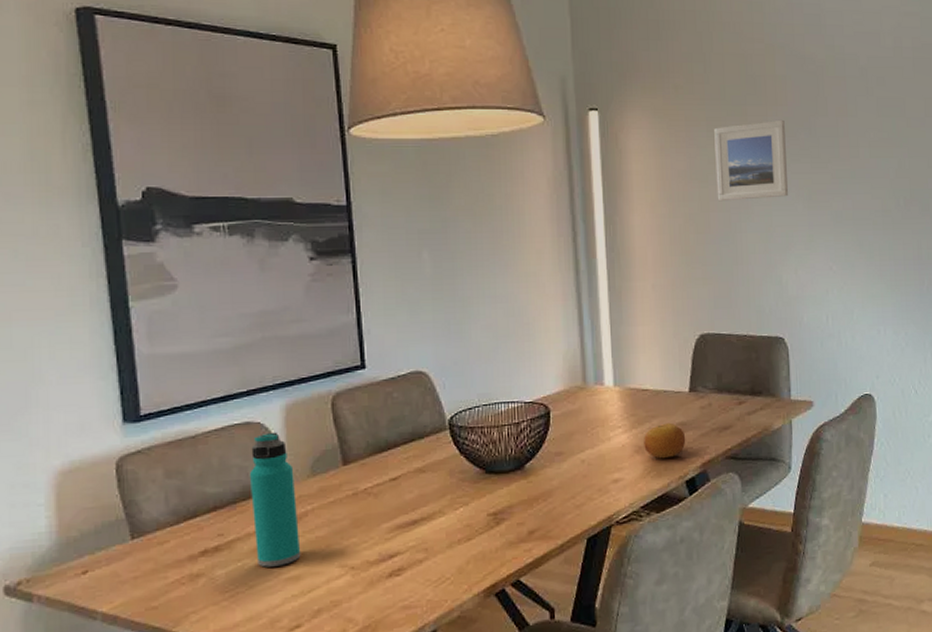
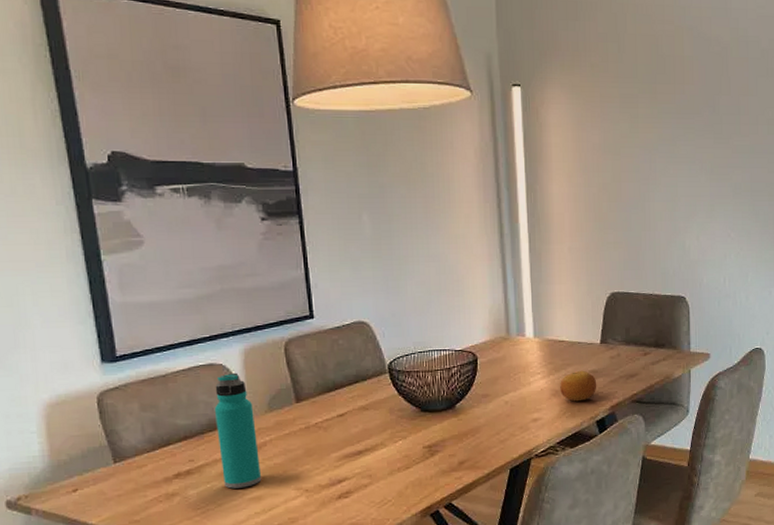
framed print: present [714,119,789,202] -> none [626,97,693,173]

